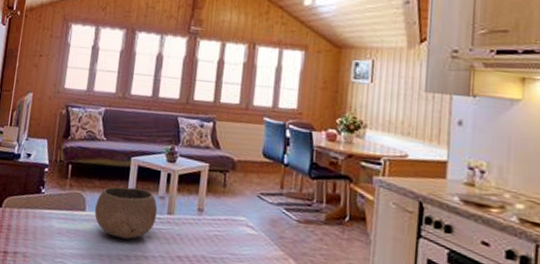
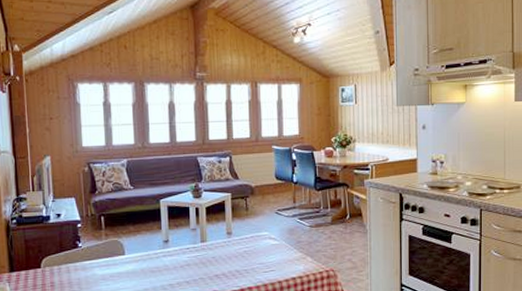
bowl: present [95,186,158,240] -> none [134,225,192,271]

